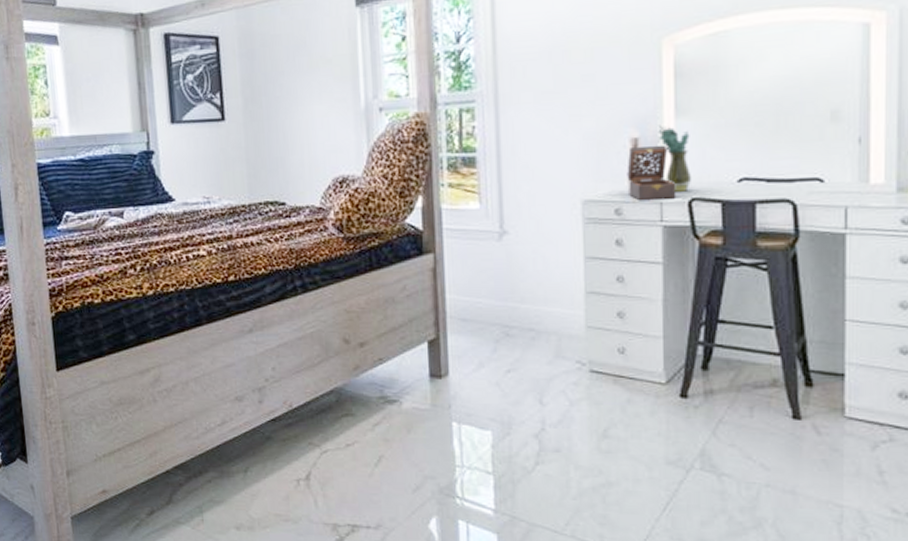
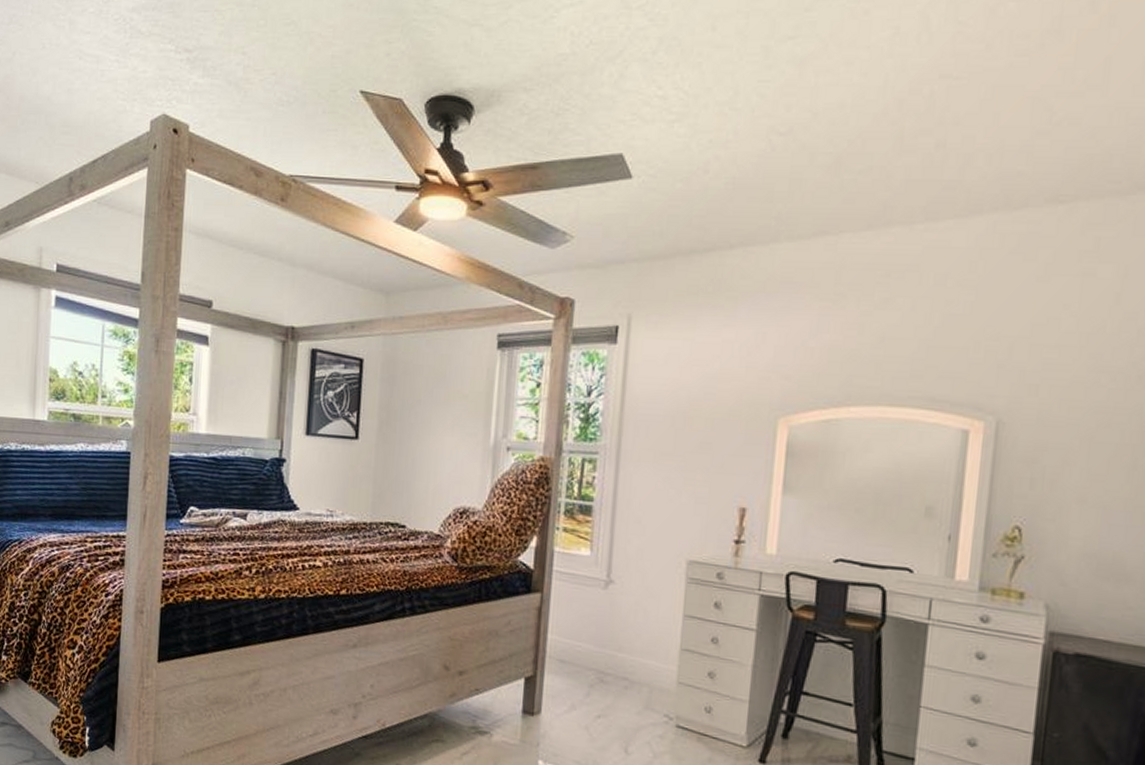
jewelry box: present [627,144,677,201] -> none [731,517,777,572]
vase: present [659,125,692,192] -> none [766,498,794,565]

